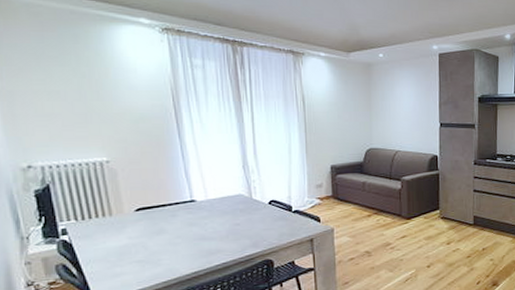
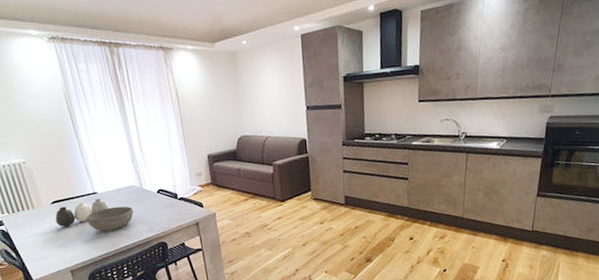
vase: none [137,207,207,239] -> present [55,198,109,227]
bowl: none [178,217,237,246] -> present [86,206,134,231]

